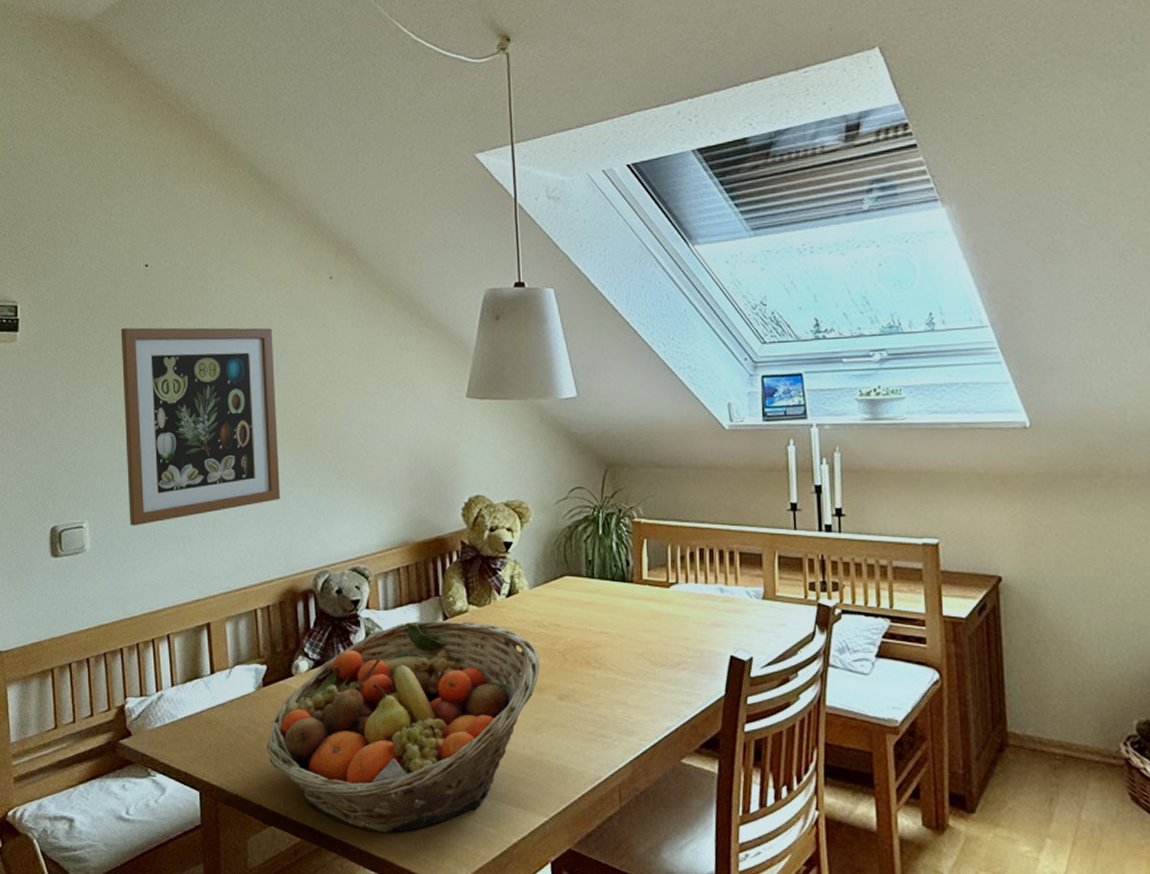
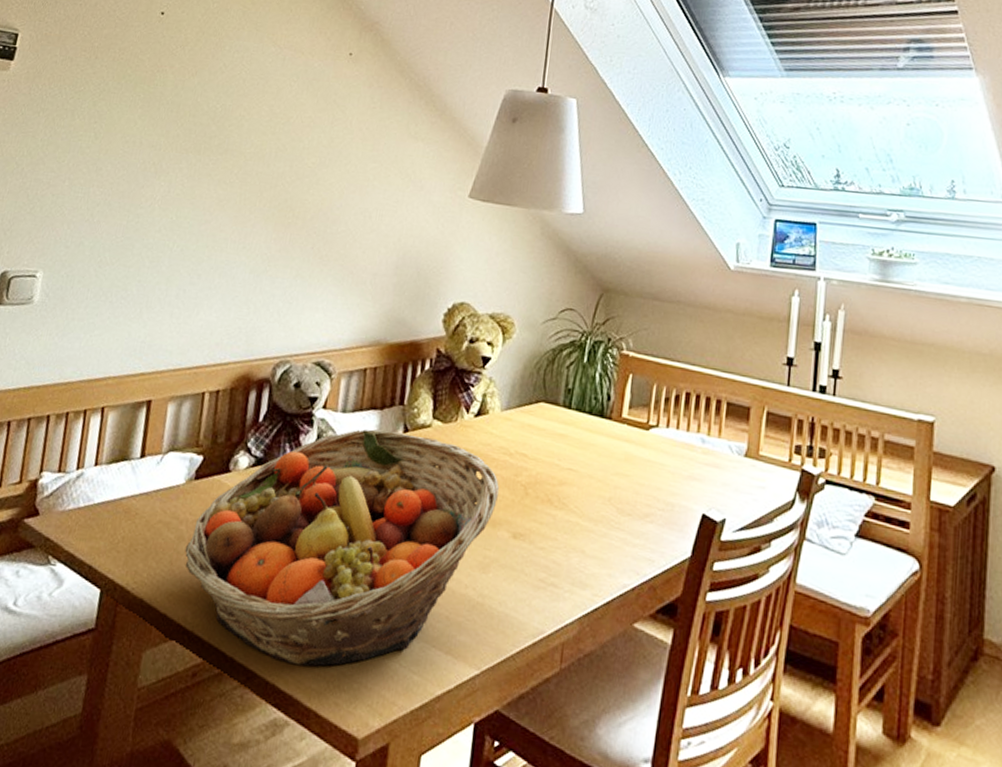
wall art: present [120,327,280,526] -> none [87,73,280,284]

